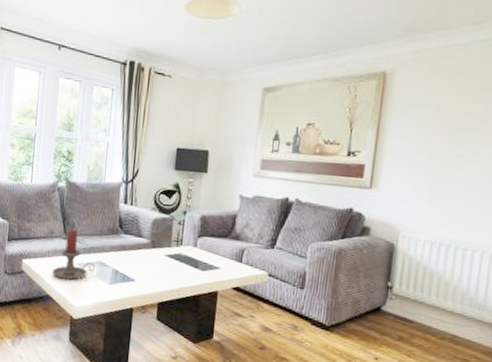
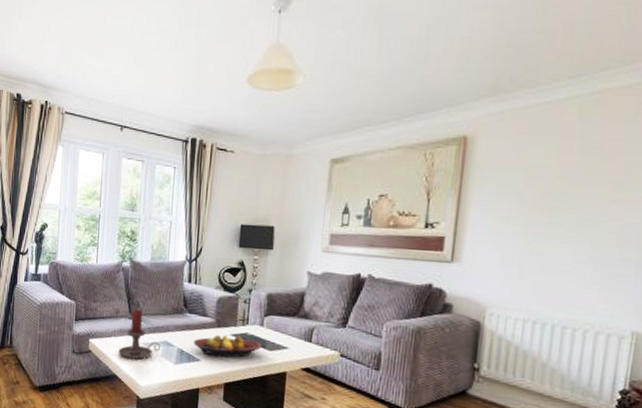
fruit bowl: none [128,255,195,278] -> present [193,334,262,358]

